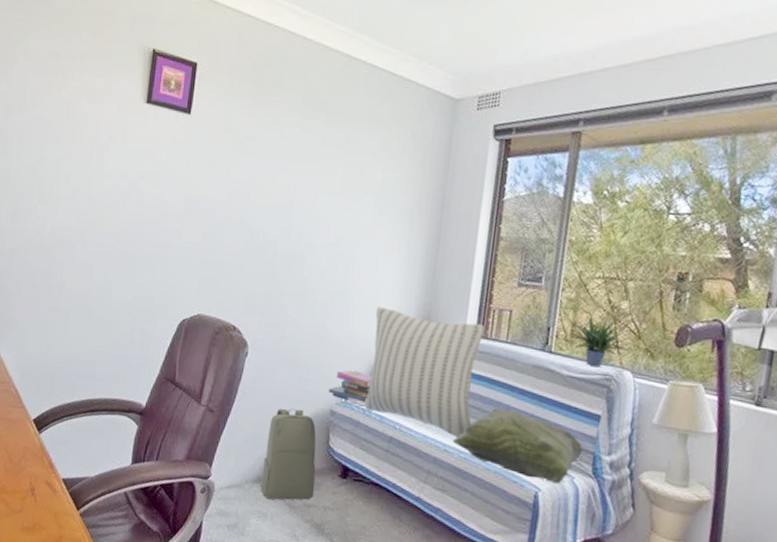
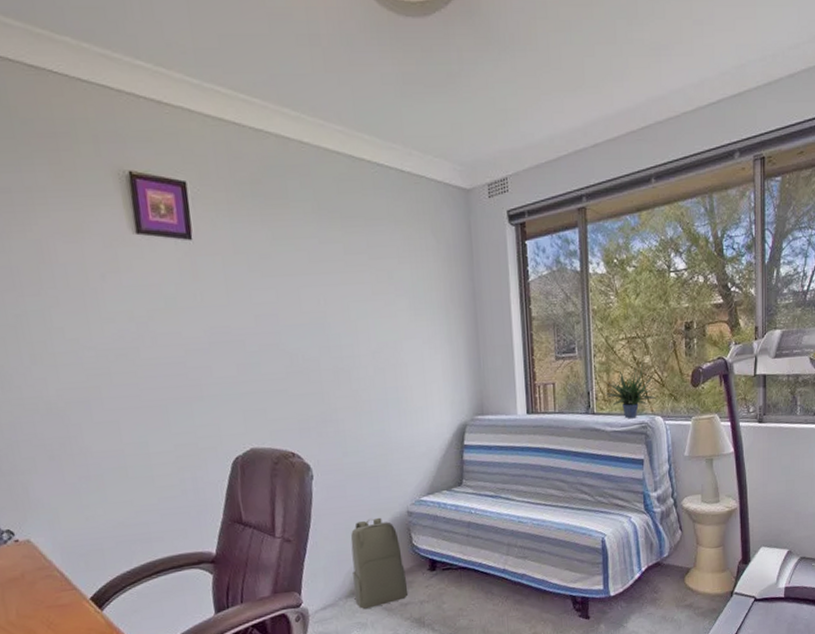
books: present [328,370,373,407] -> none [401,468,442,501]
pillow: present [364,307,484,438] -> none [431,401,537,508]
cushion: present [453,408,584,484] -> none [525,471,636,526]

